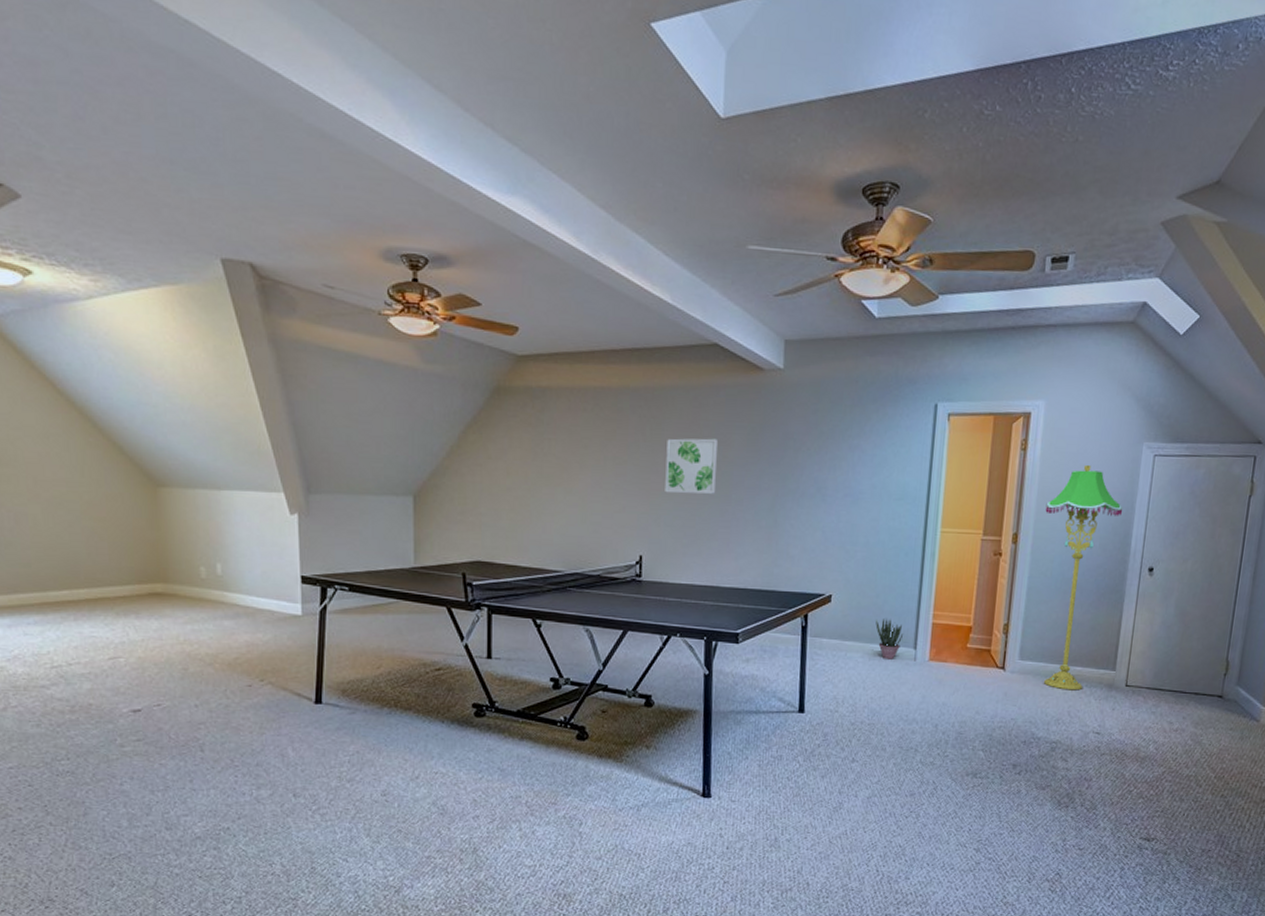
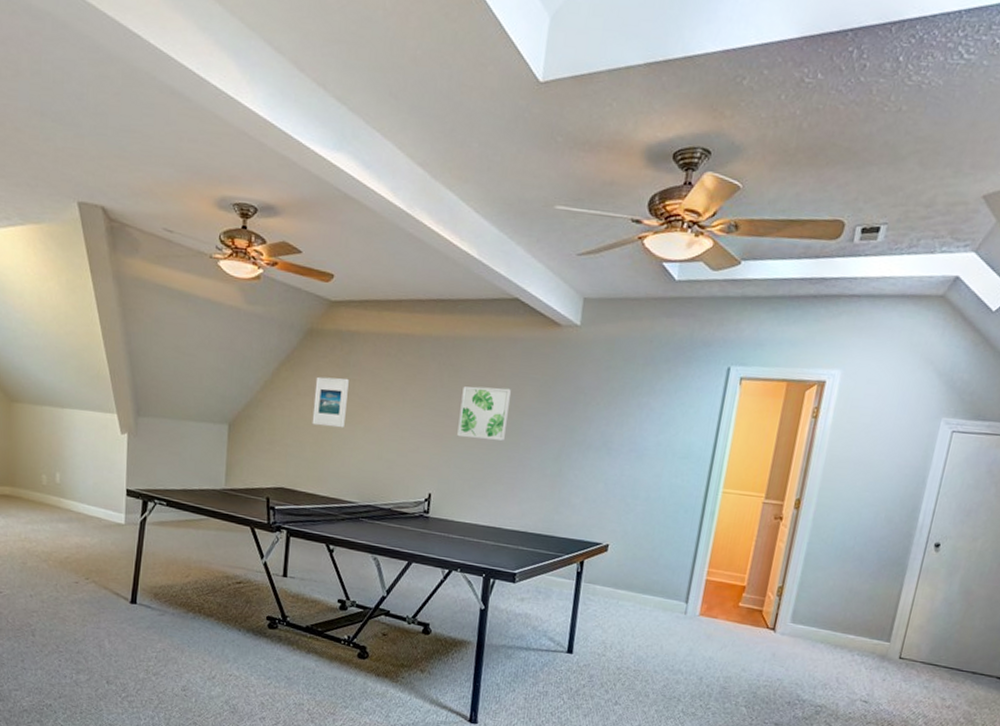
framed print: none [506,437,544,492] -> present [312,376,349,428]
potted plant: present [875,617,904,659] -> none [649,570,677,611]
floor lamp: present [1044,464,1122,691] -> none [814,436,913,658]

